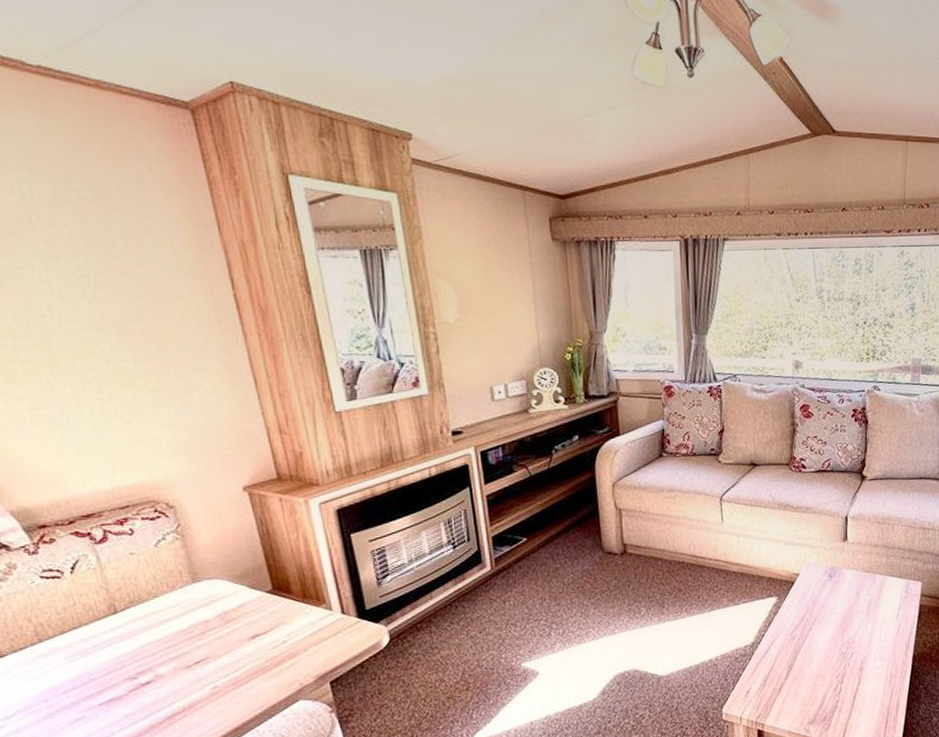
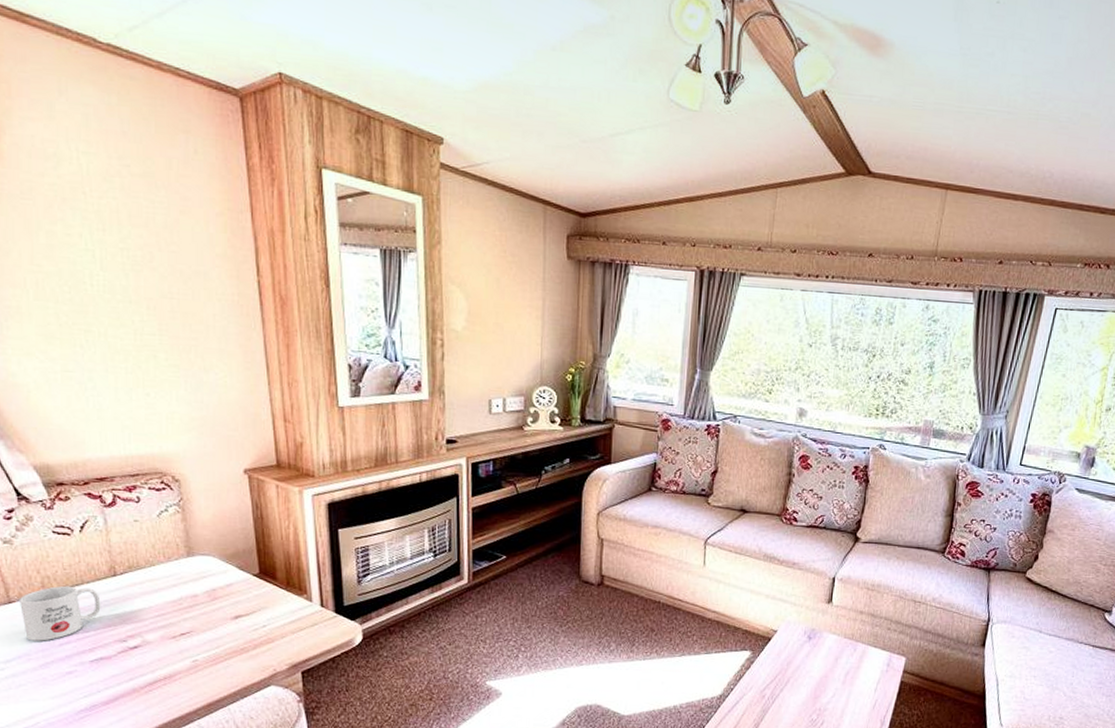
mug: none [12,629,105,693] -> present [20,586,101,641]

